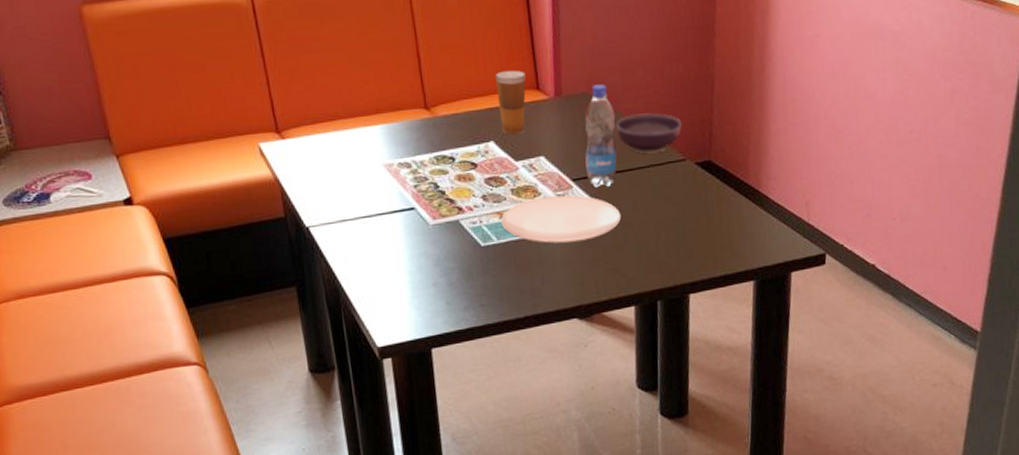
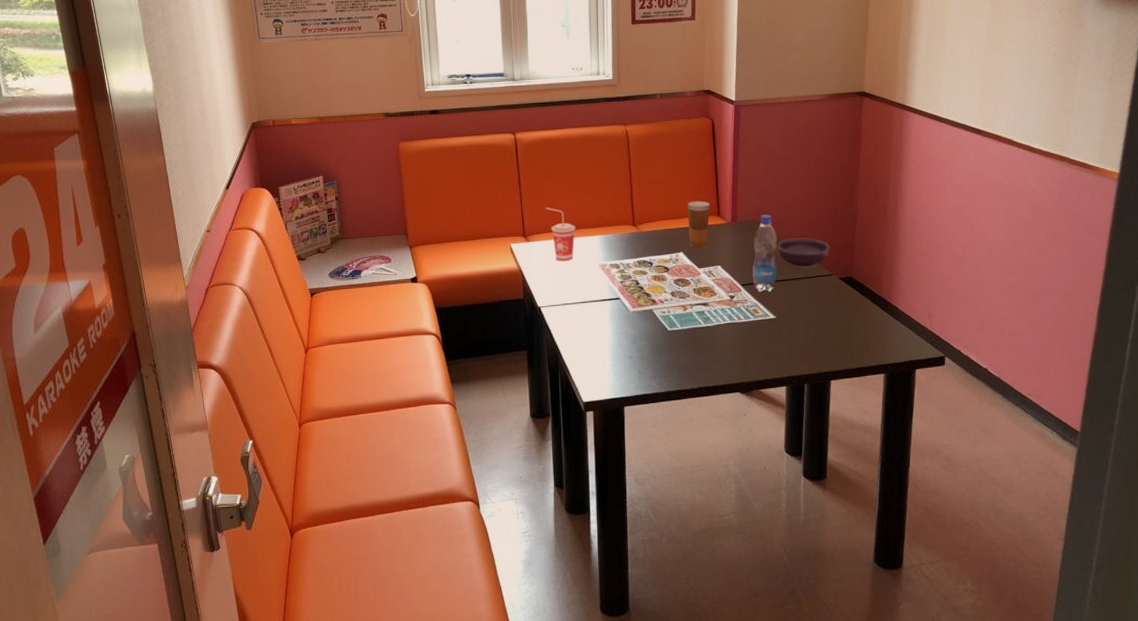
beverage cup: none [303,89,348,164] -> present [545,207,575,262]
plate: present [501,195,621,244] -> none [685,296,778,333]

